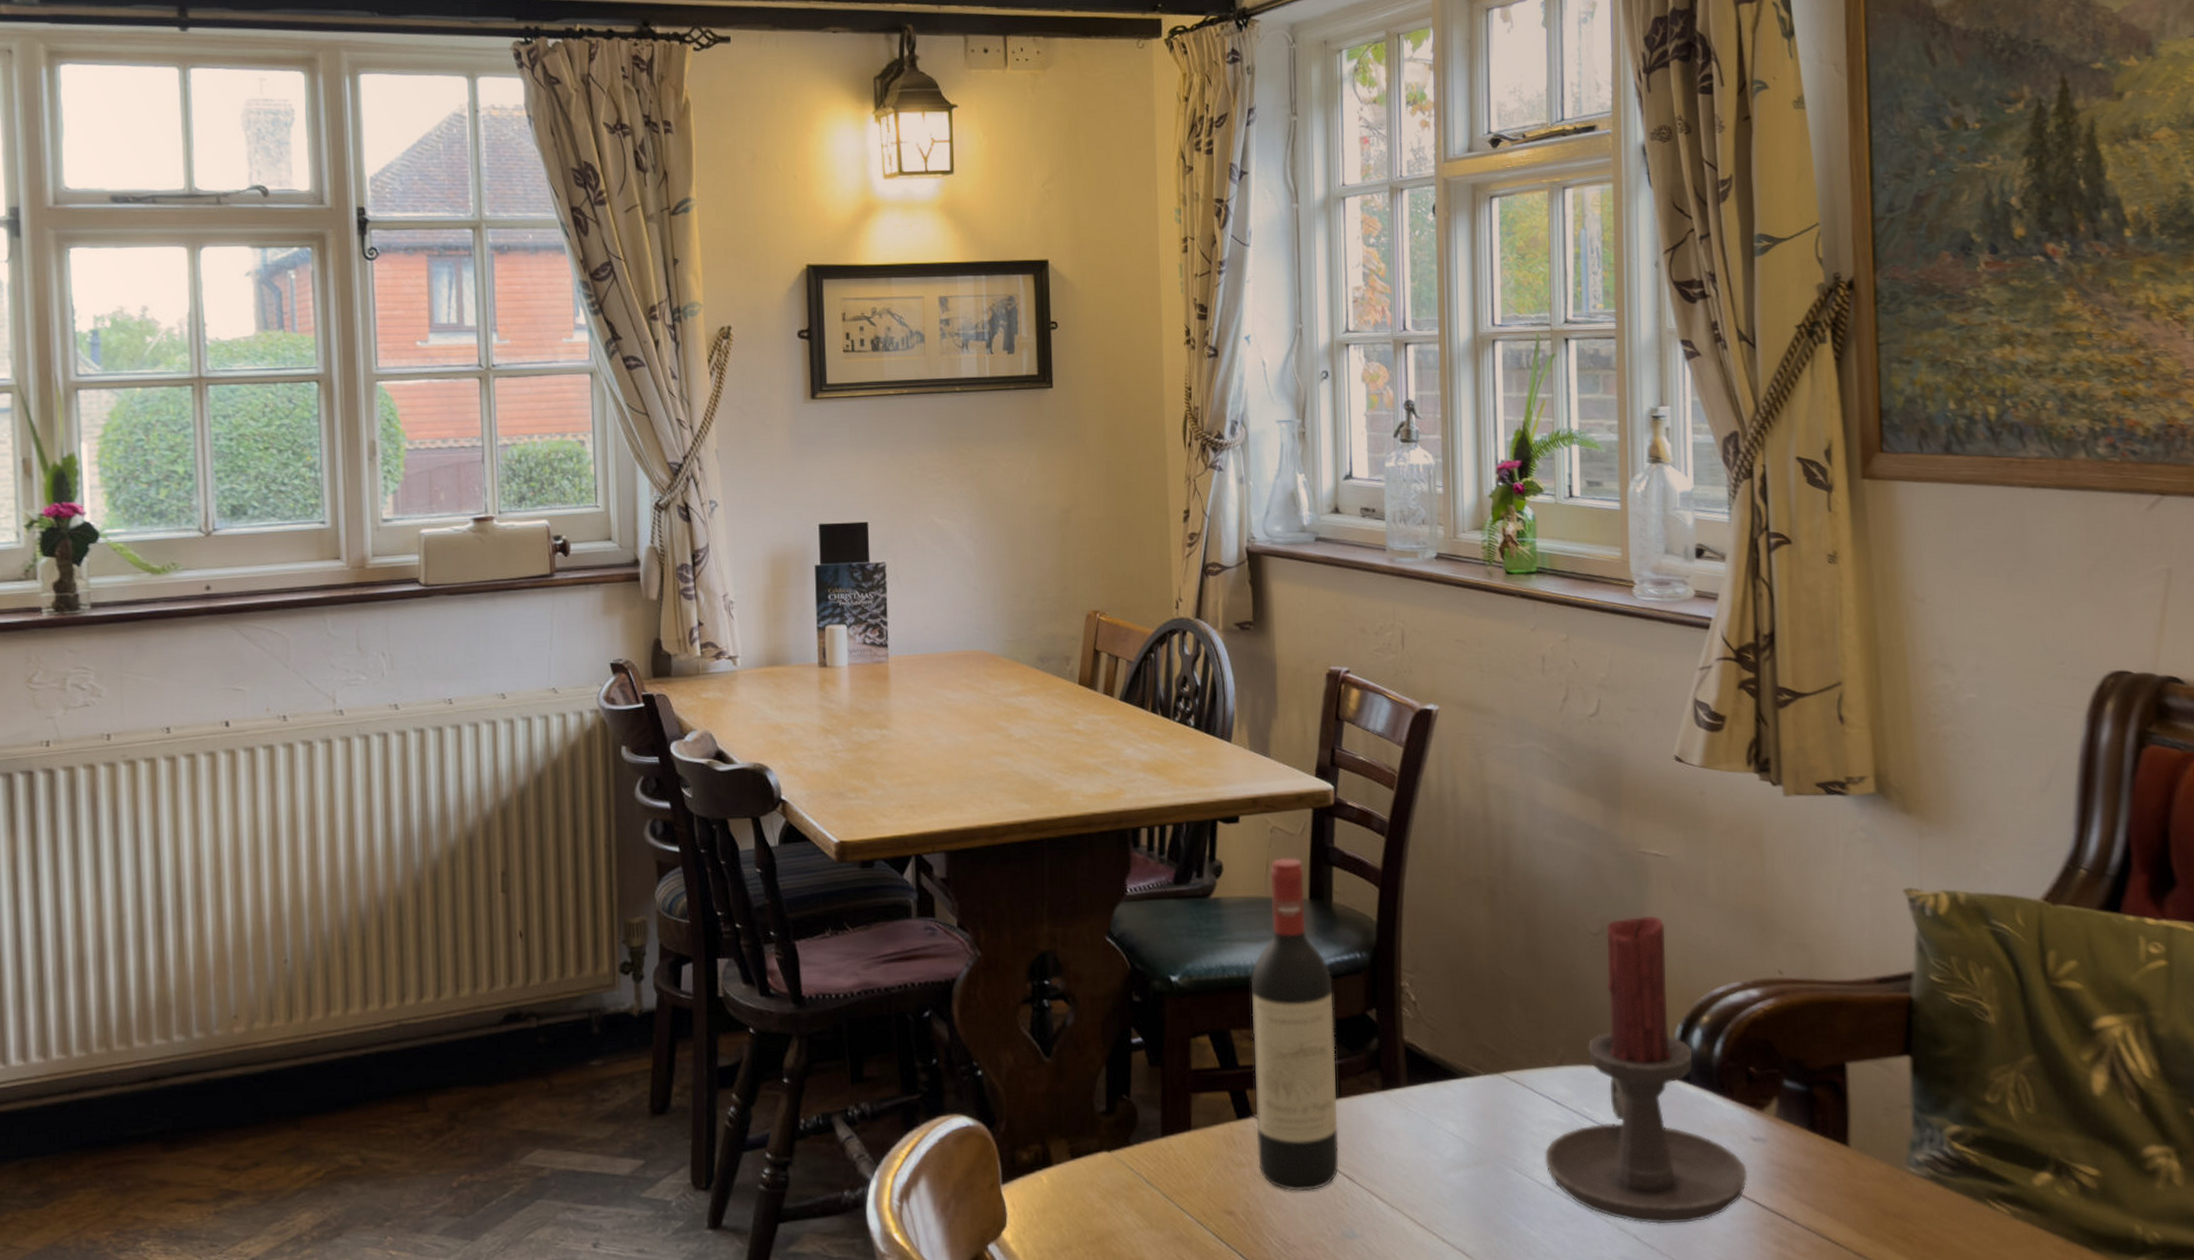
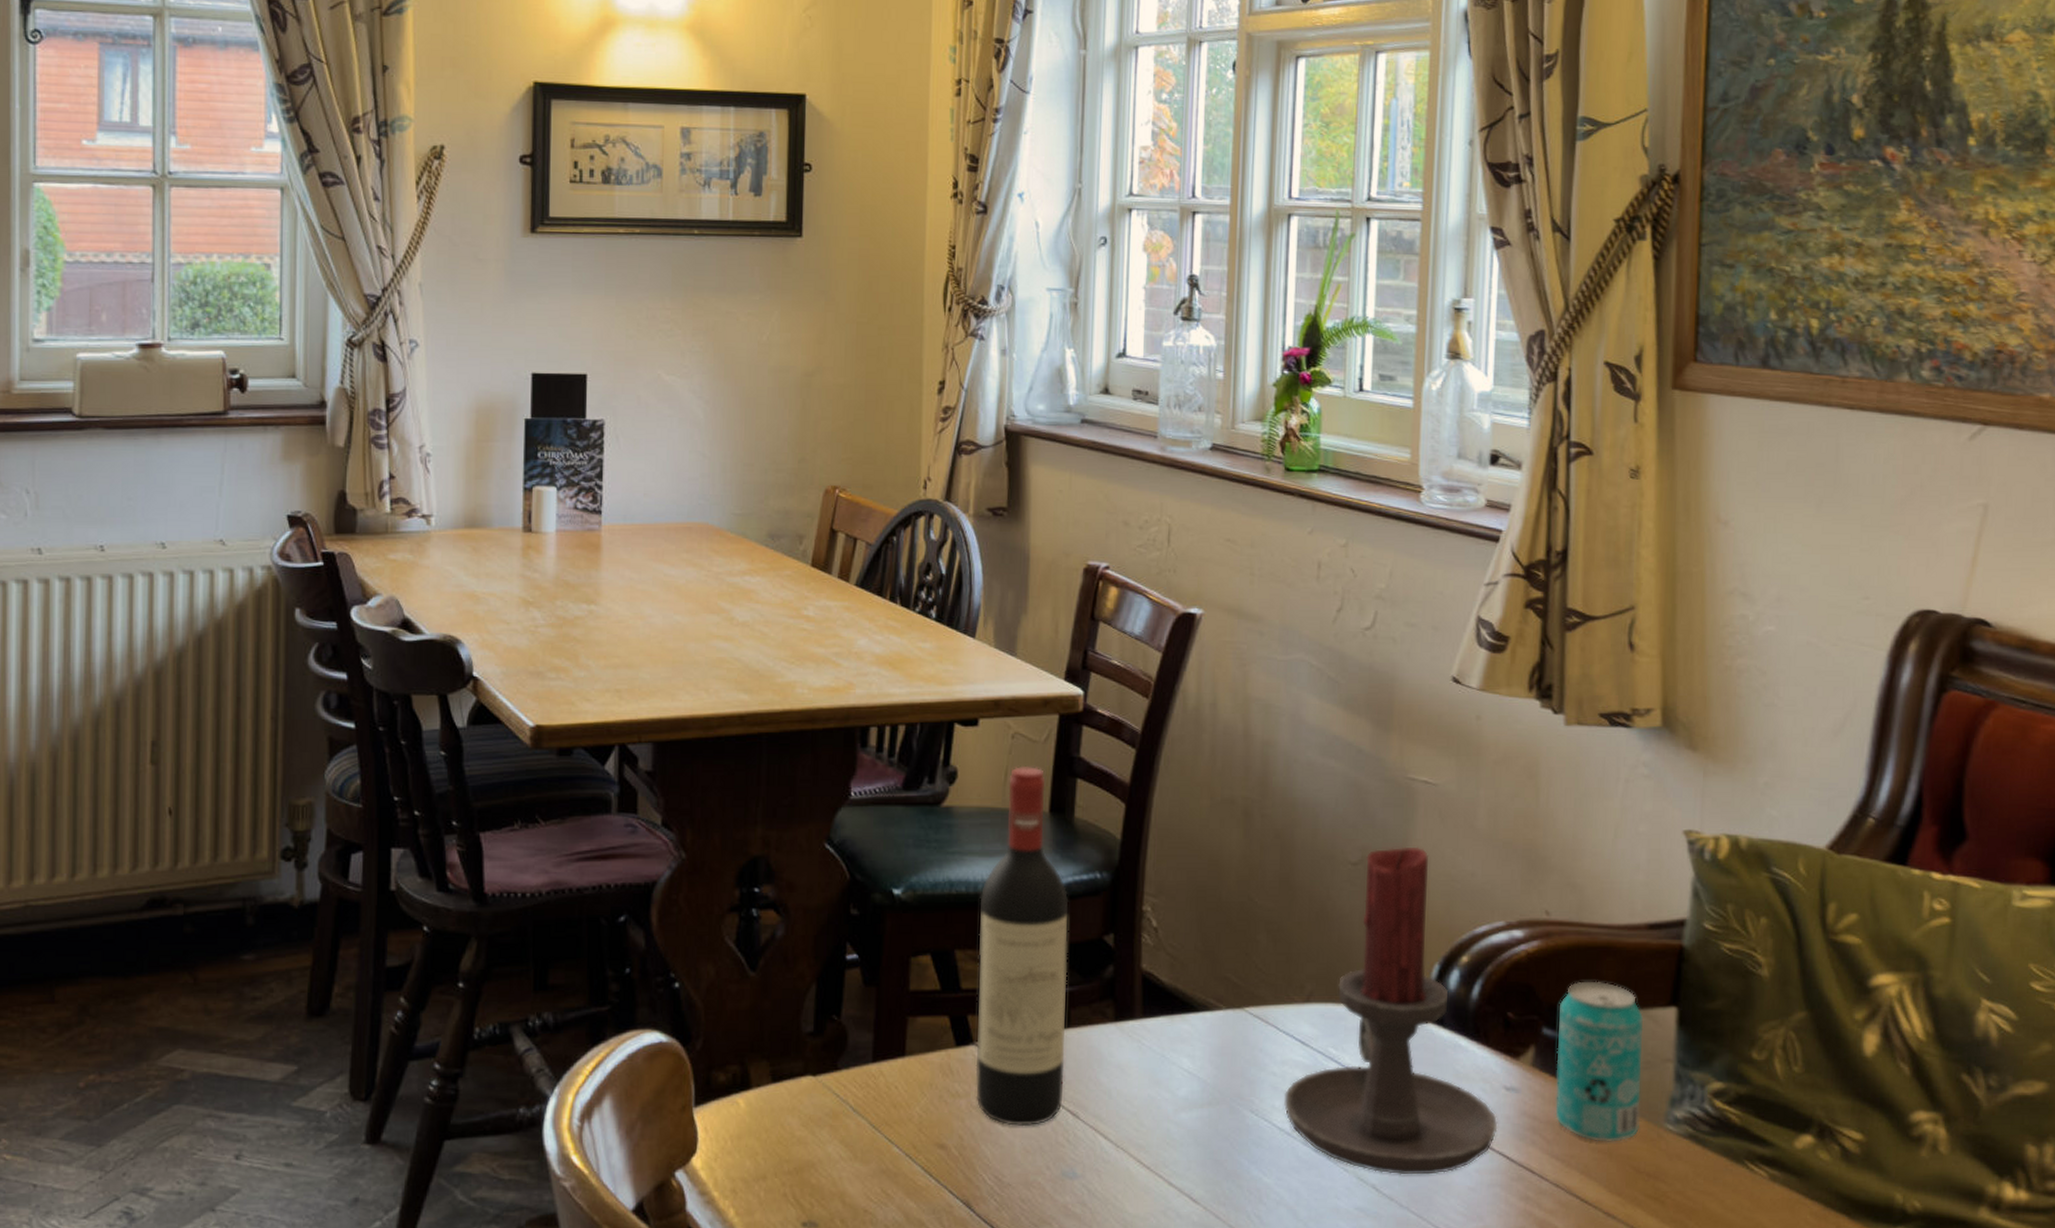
beverage can: none [1797,1034,1883,1187] -> present [1555,981,1644,1142]

